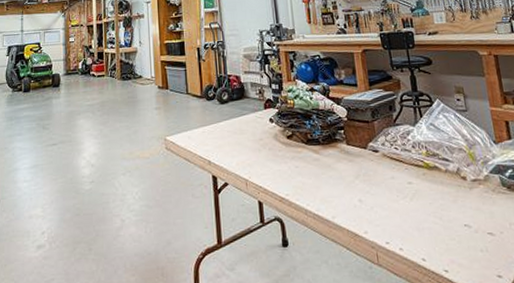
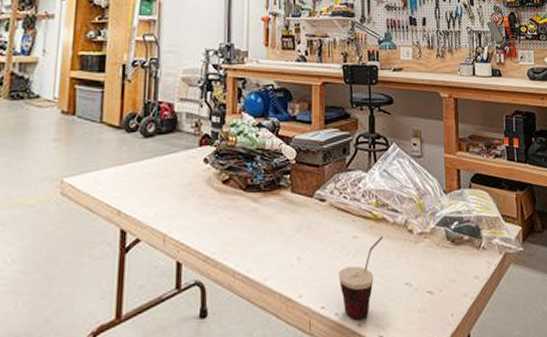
cup: none [398,183,437,255] -> present [338,236,383,320]

